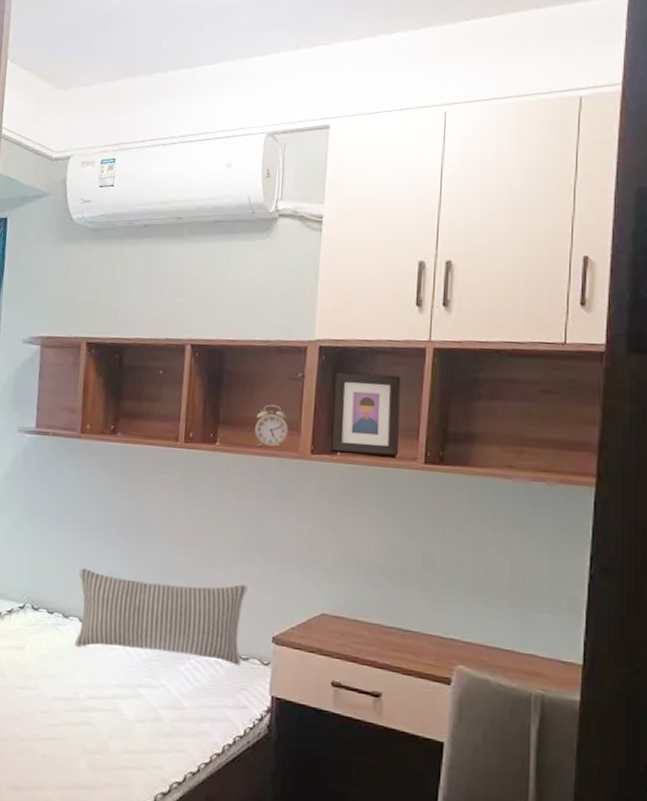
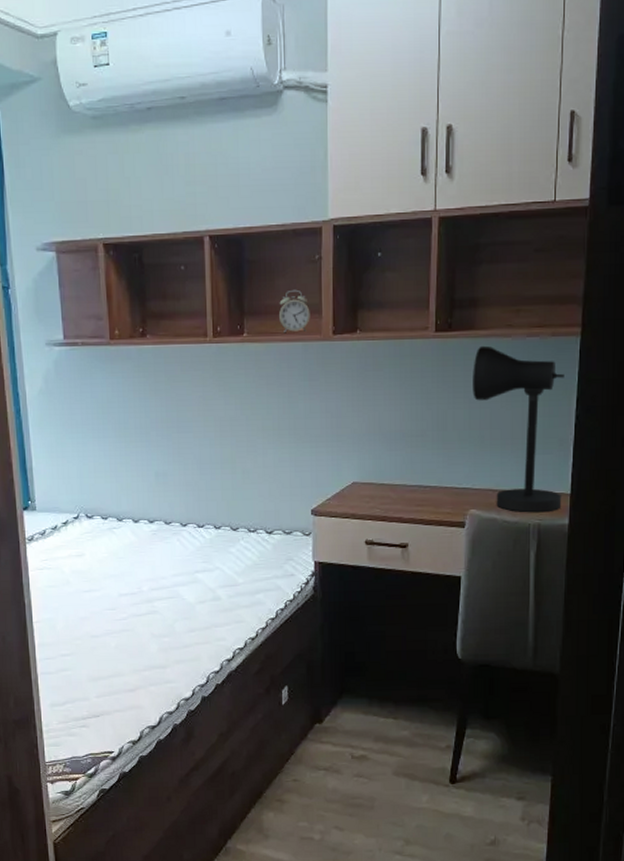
pillow: present [75,568,248,666] -> none [127,466,285,545]
picture frame: present [330,372,401,457] -> none [348,249,412,332]
desk lamp: none [465,484,576,683] -> present [473,345,565,513]

